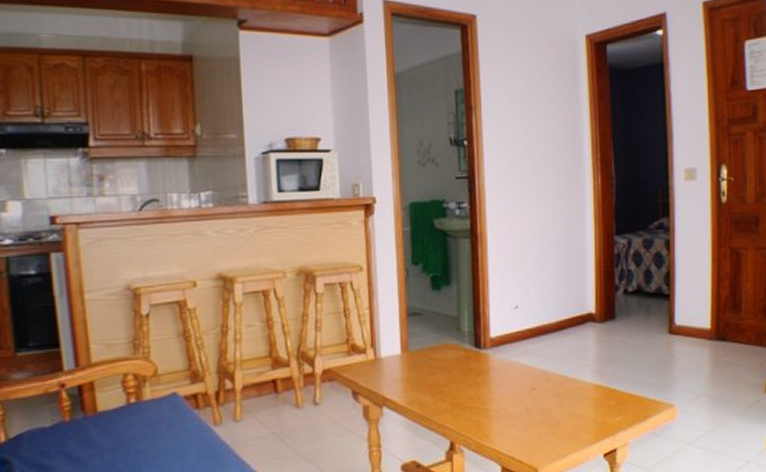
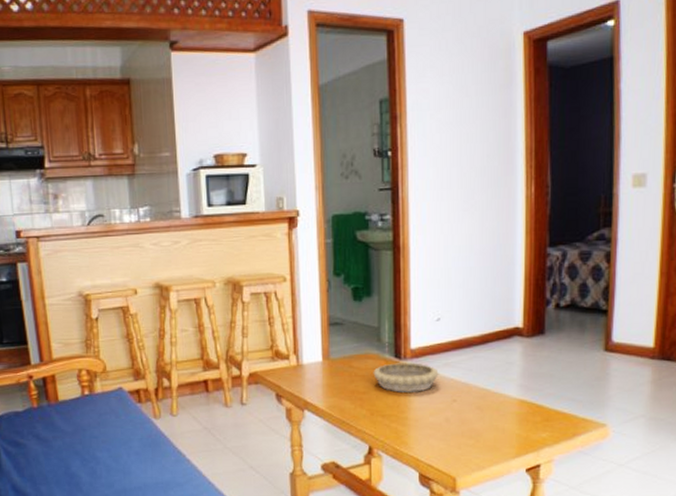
decorative bowl: none [453,352,518,384] -> present [373,362,439,394]

